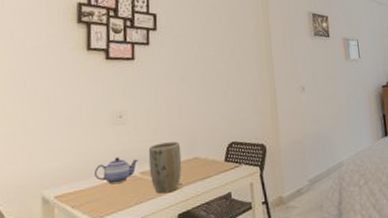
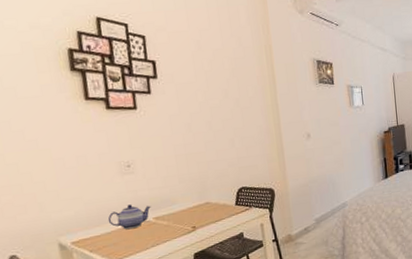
plant pot: present [148,141,182,194] -> none [160,188,194,236]

